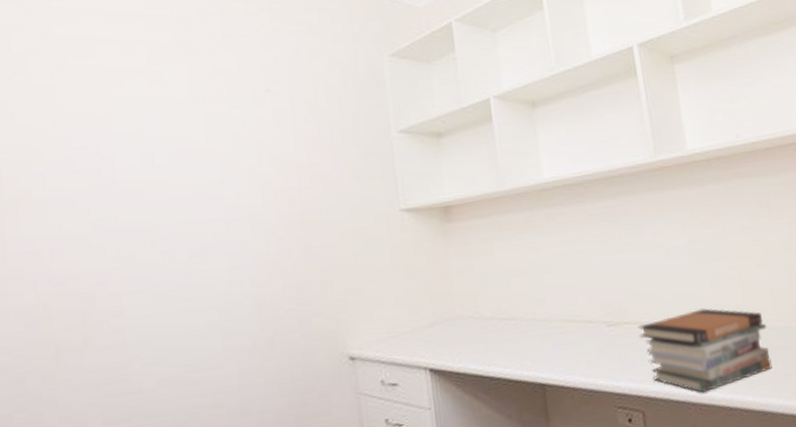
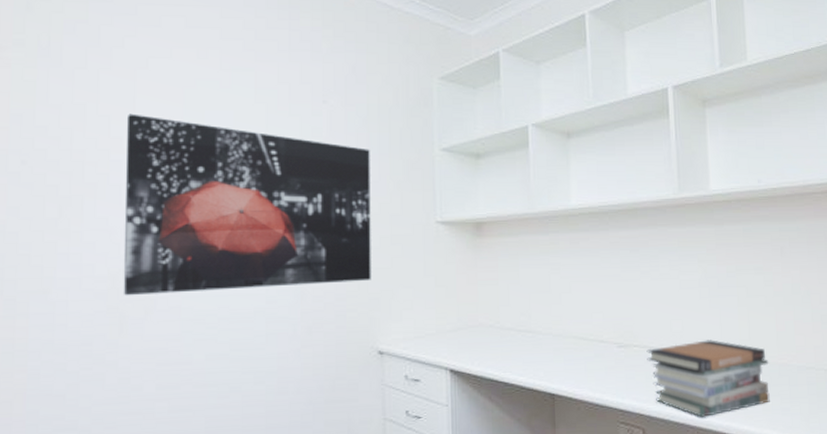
wall art: none [48,121,335,324] -> present [123,113,371,296]

